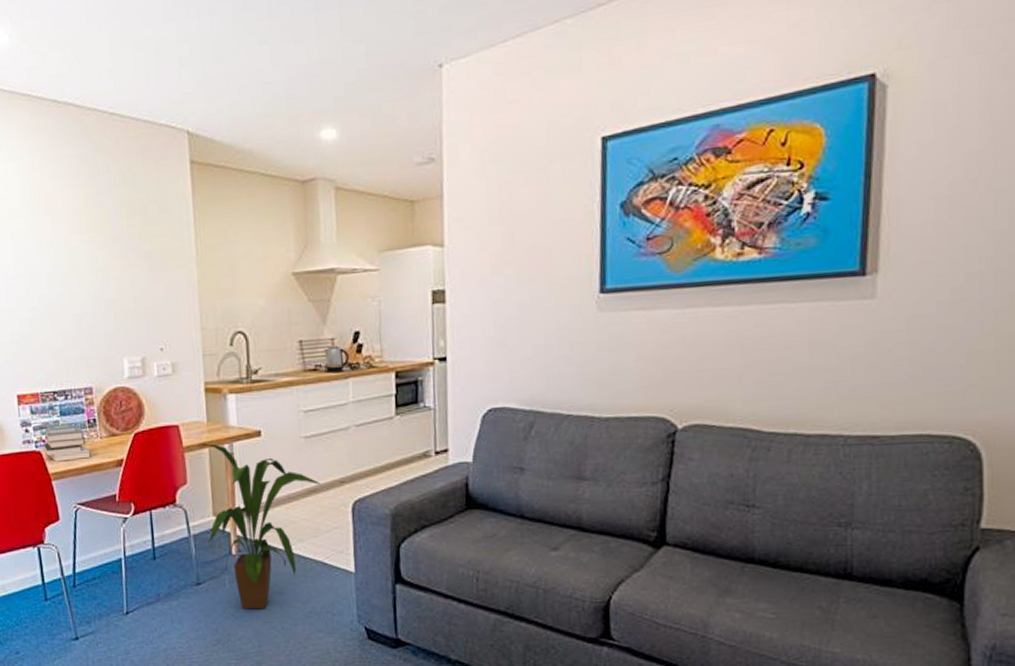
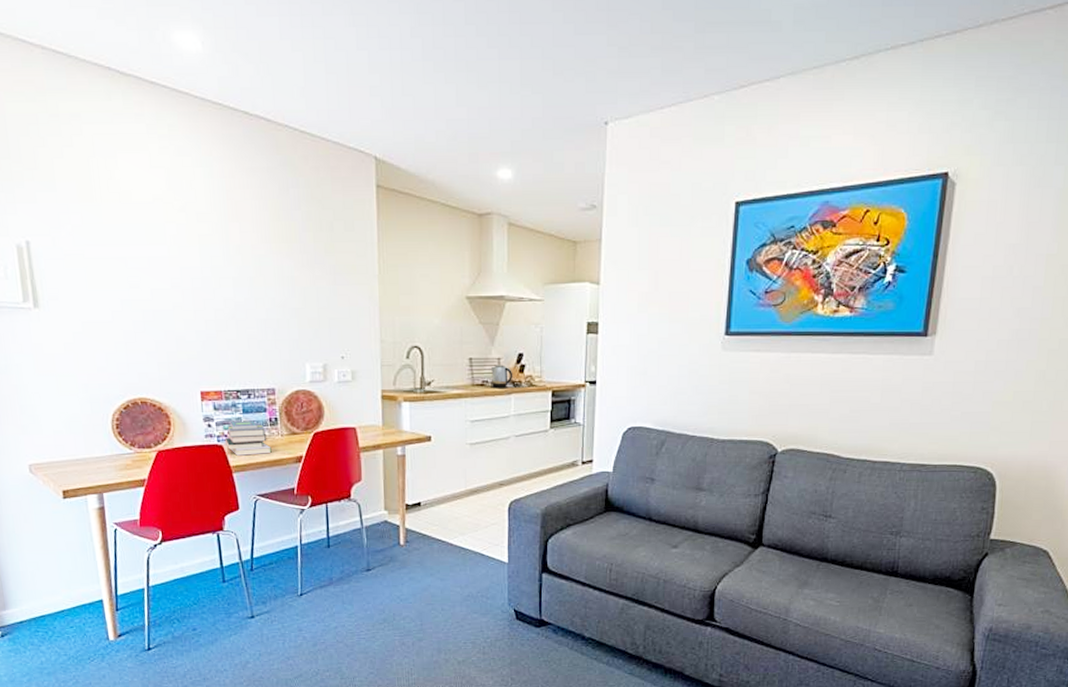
house plant: present [200,443,322,610] -> none [375,445,483,593]

